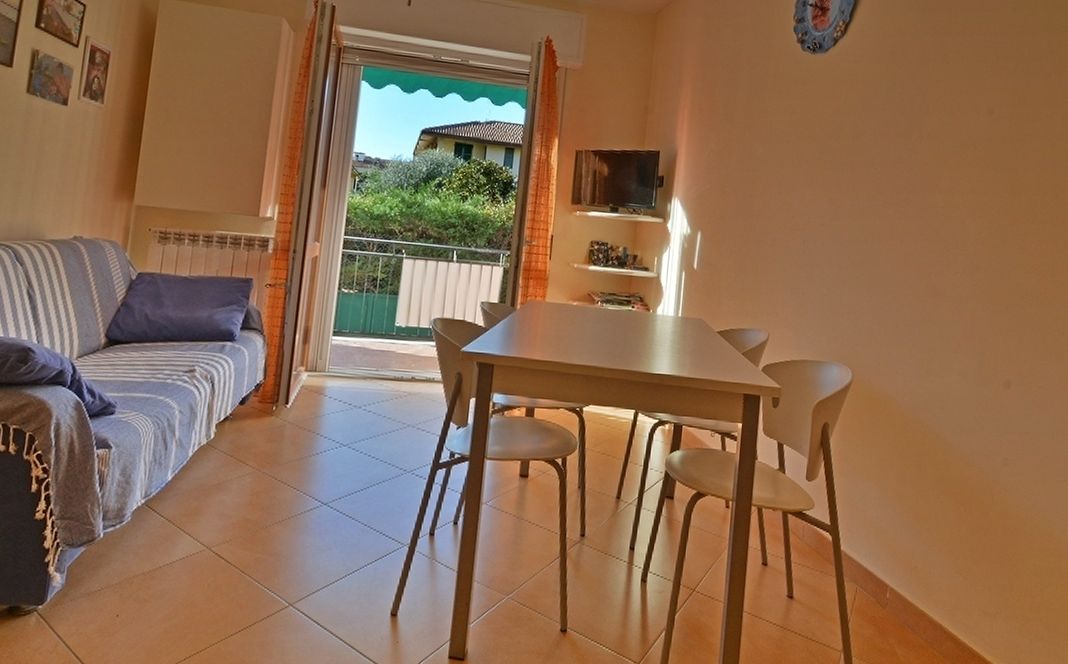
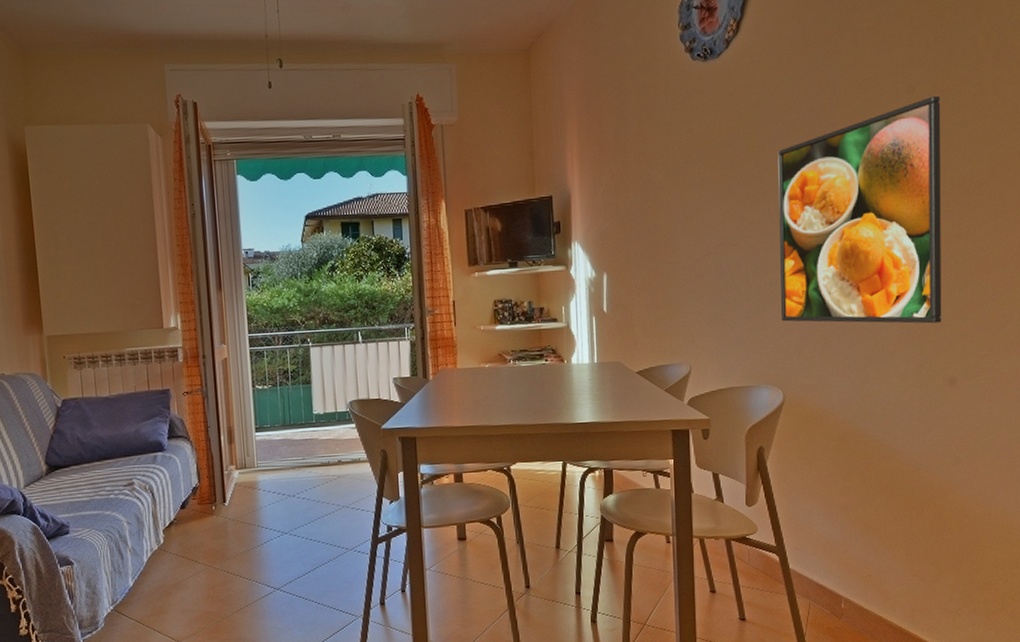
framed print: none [858,120,1016,328] -> present [778,96,942,324]

